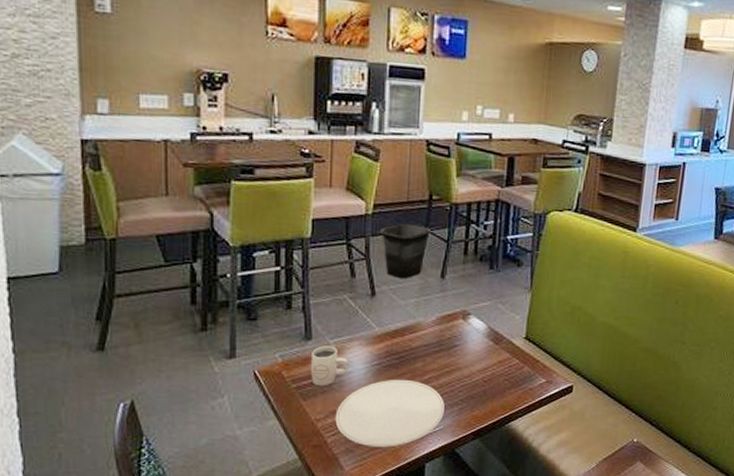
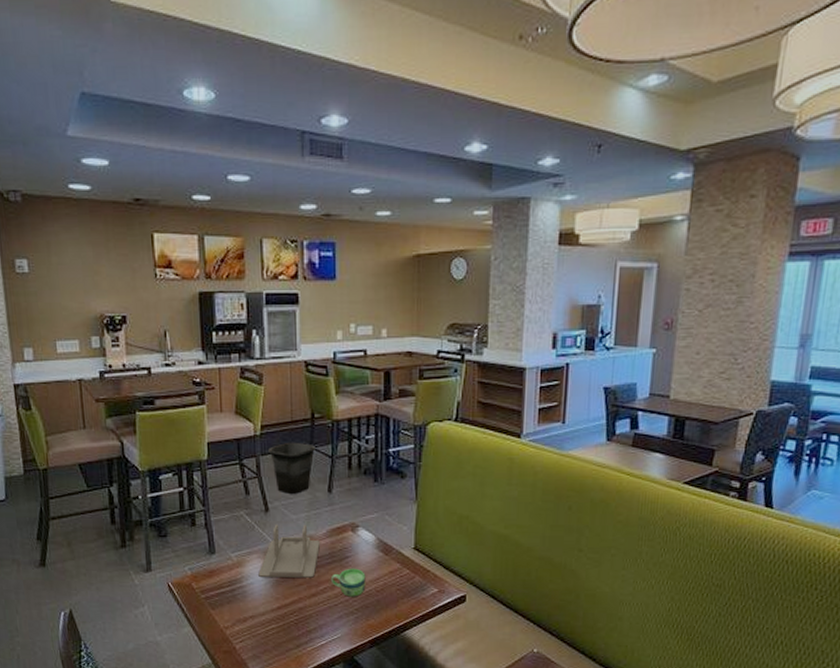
mug: present [310,346,349,387] -> none [215,559,250,597]
plate: present [335,379,445,448] -> none [241,589,341,654]
napkin holder: none [359,309,428,367] -> present [258,524,320,578]
cup: none [436,357,474,389] -> present [330,568,366,598]

